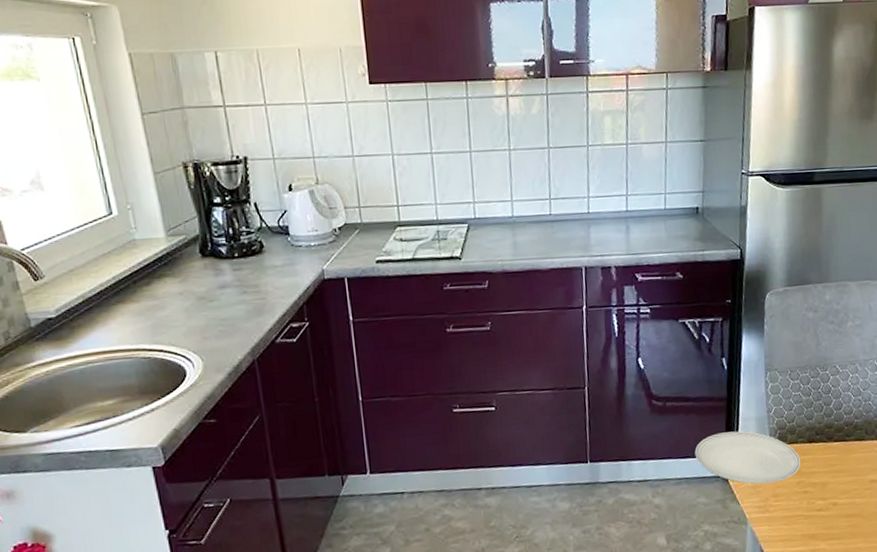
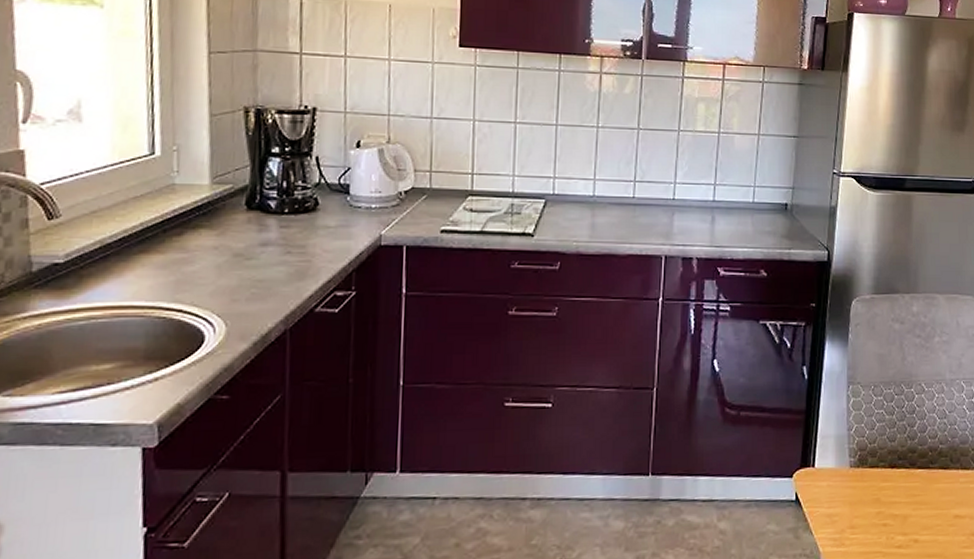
plate: present [694,431,801,485] -> none [767,449,882,514]

